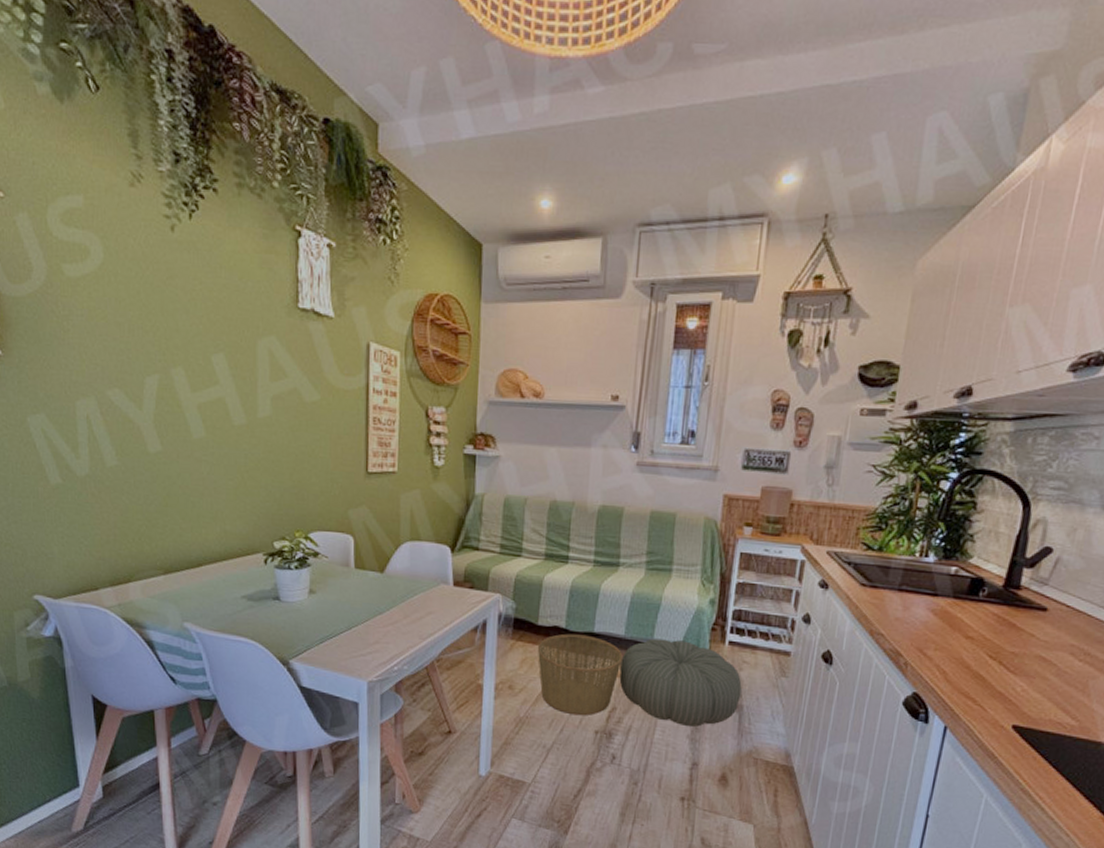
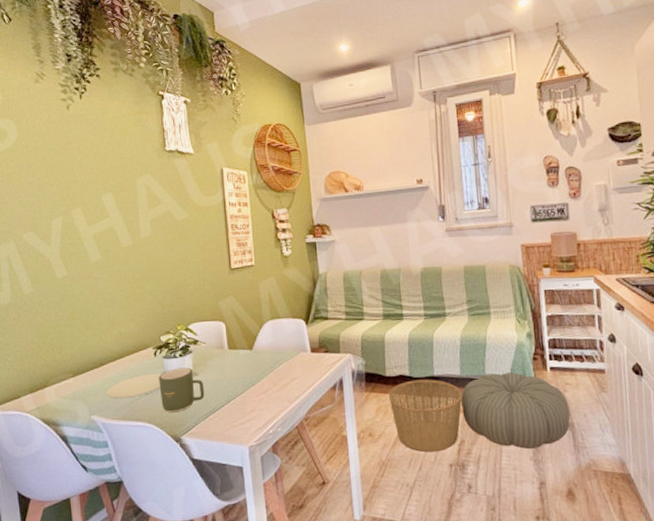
plate: none [204,583,272,609] -> present [107,373,162,399]
mug: none [268,581,322,632] -> present [158,367,205,413]

